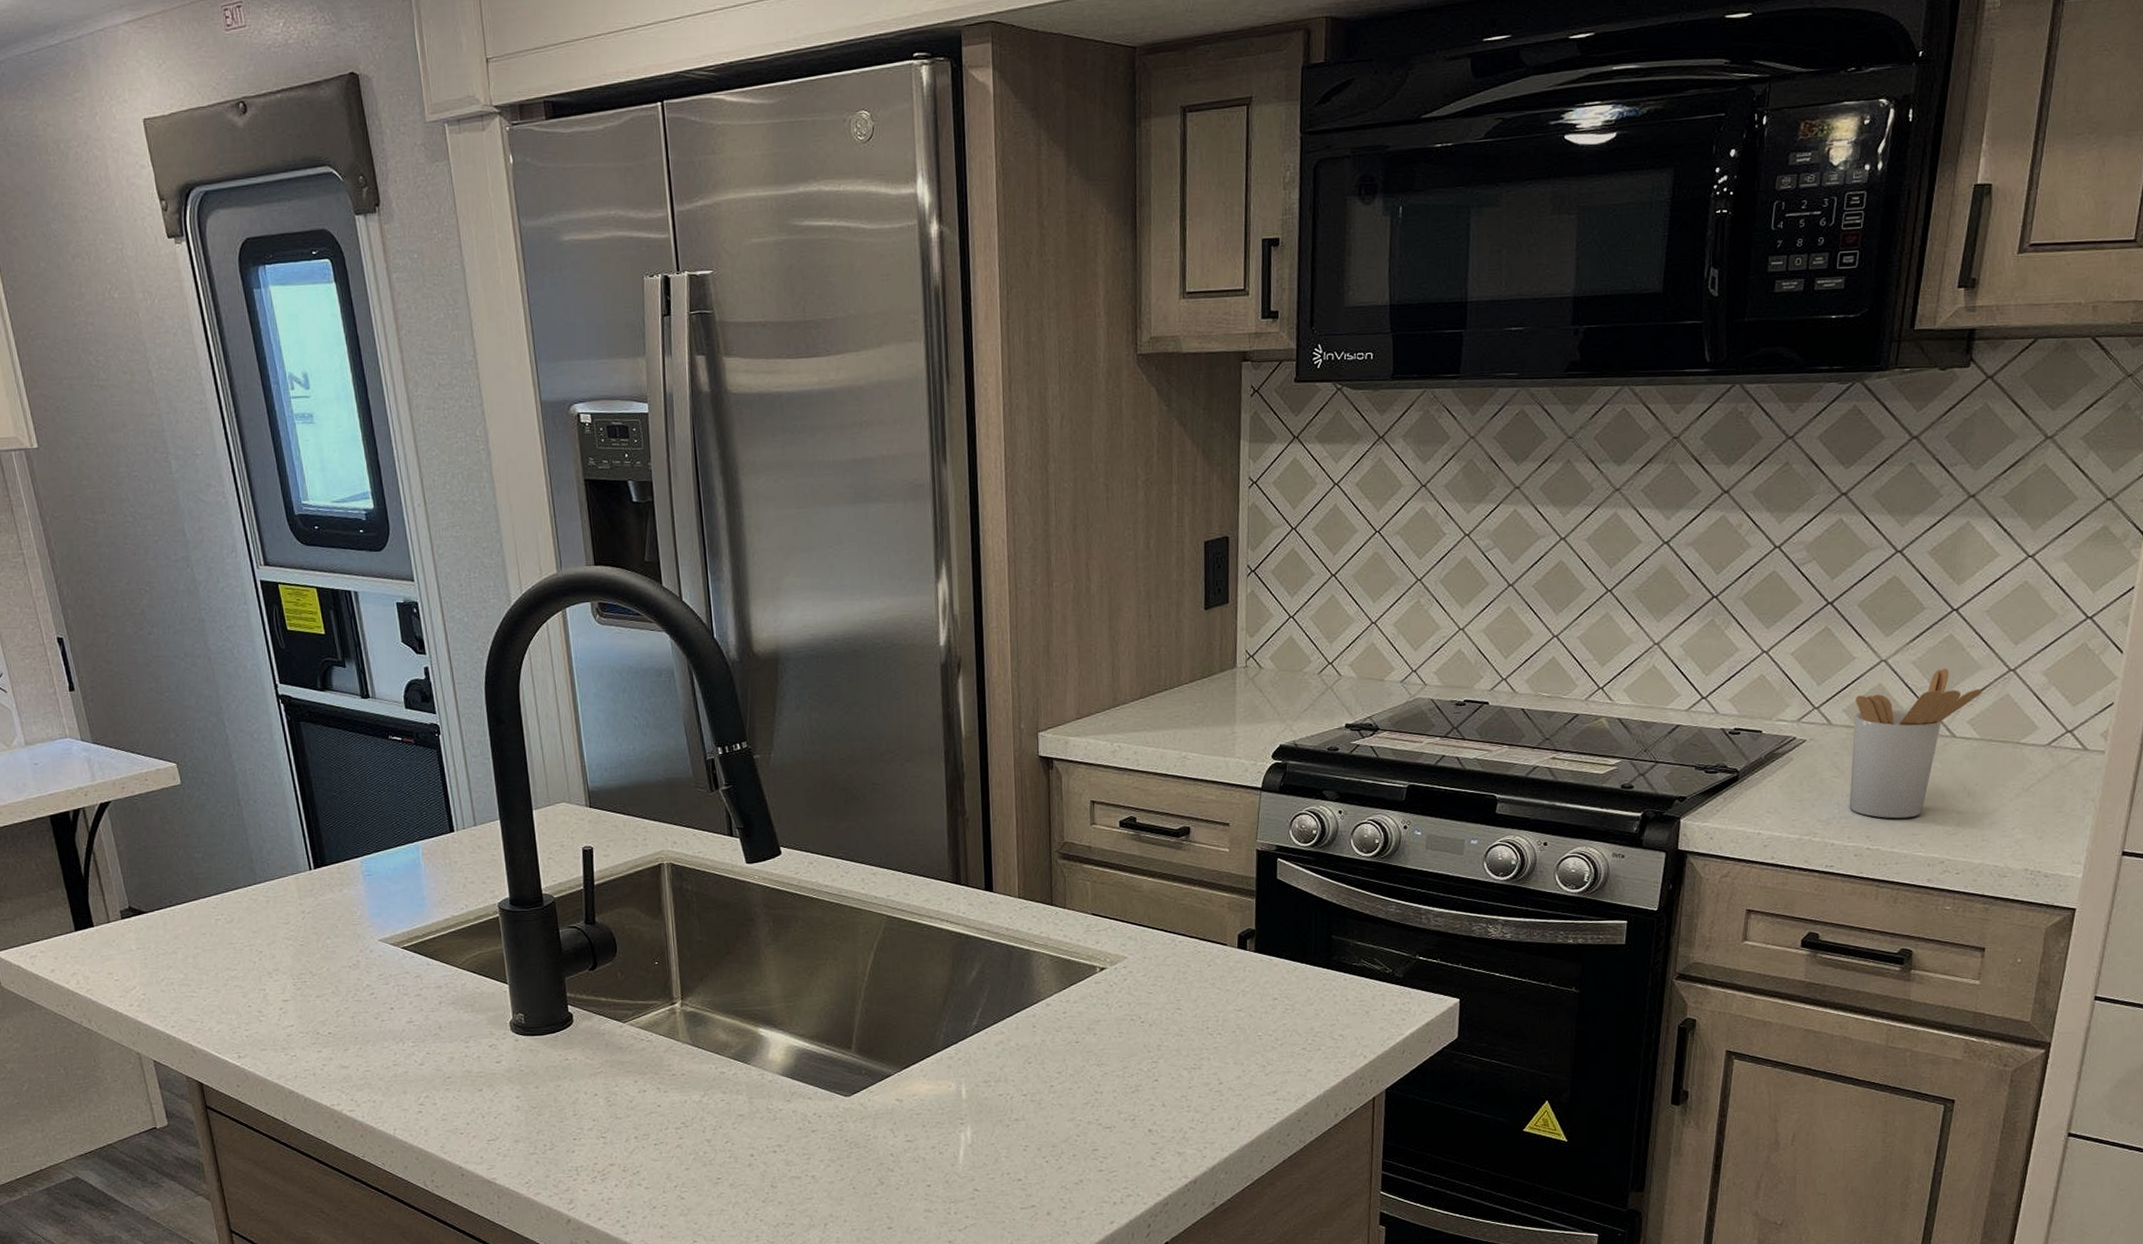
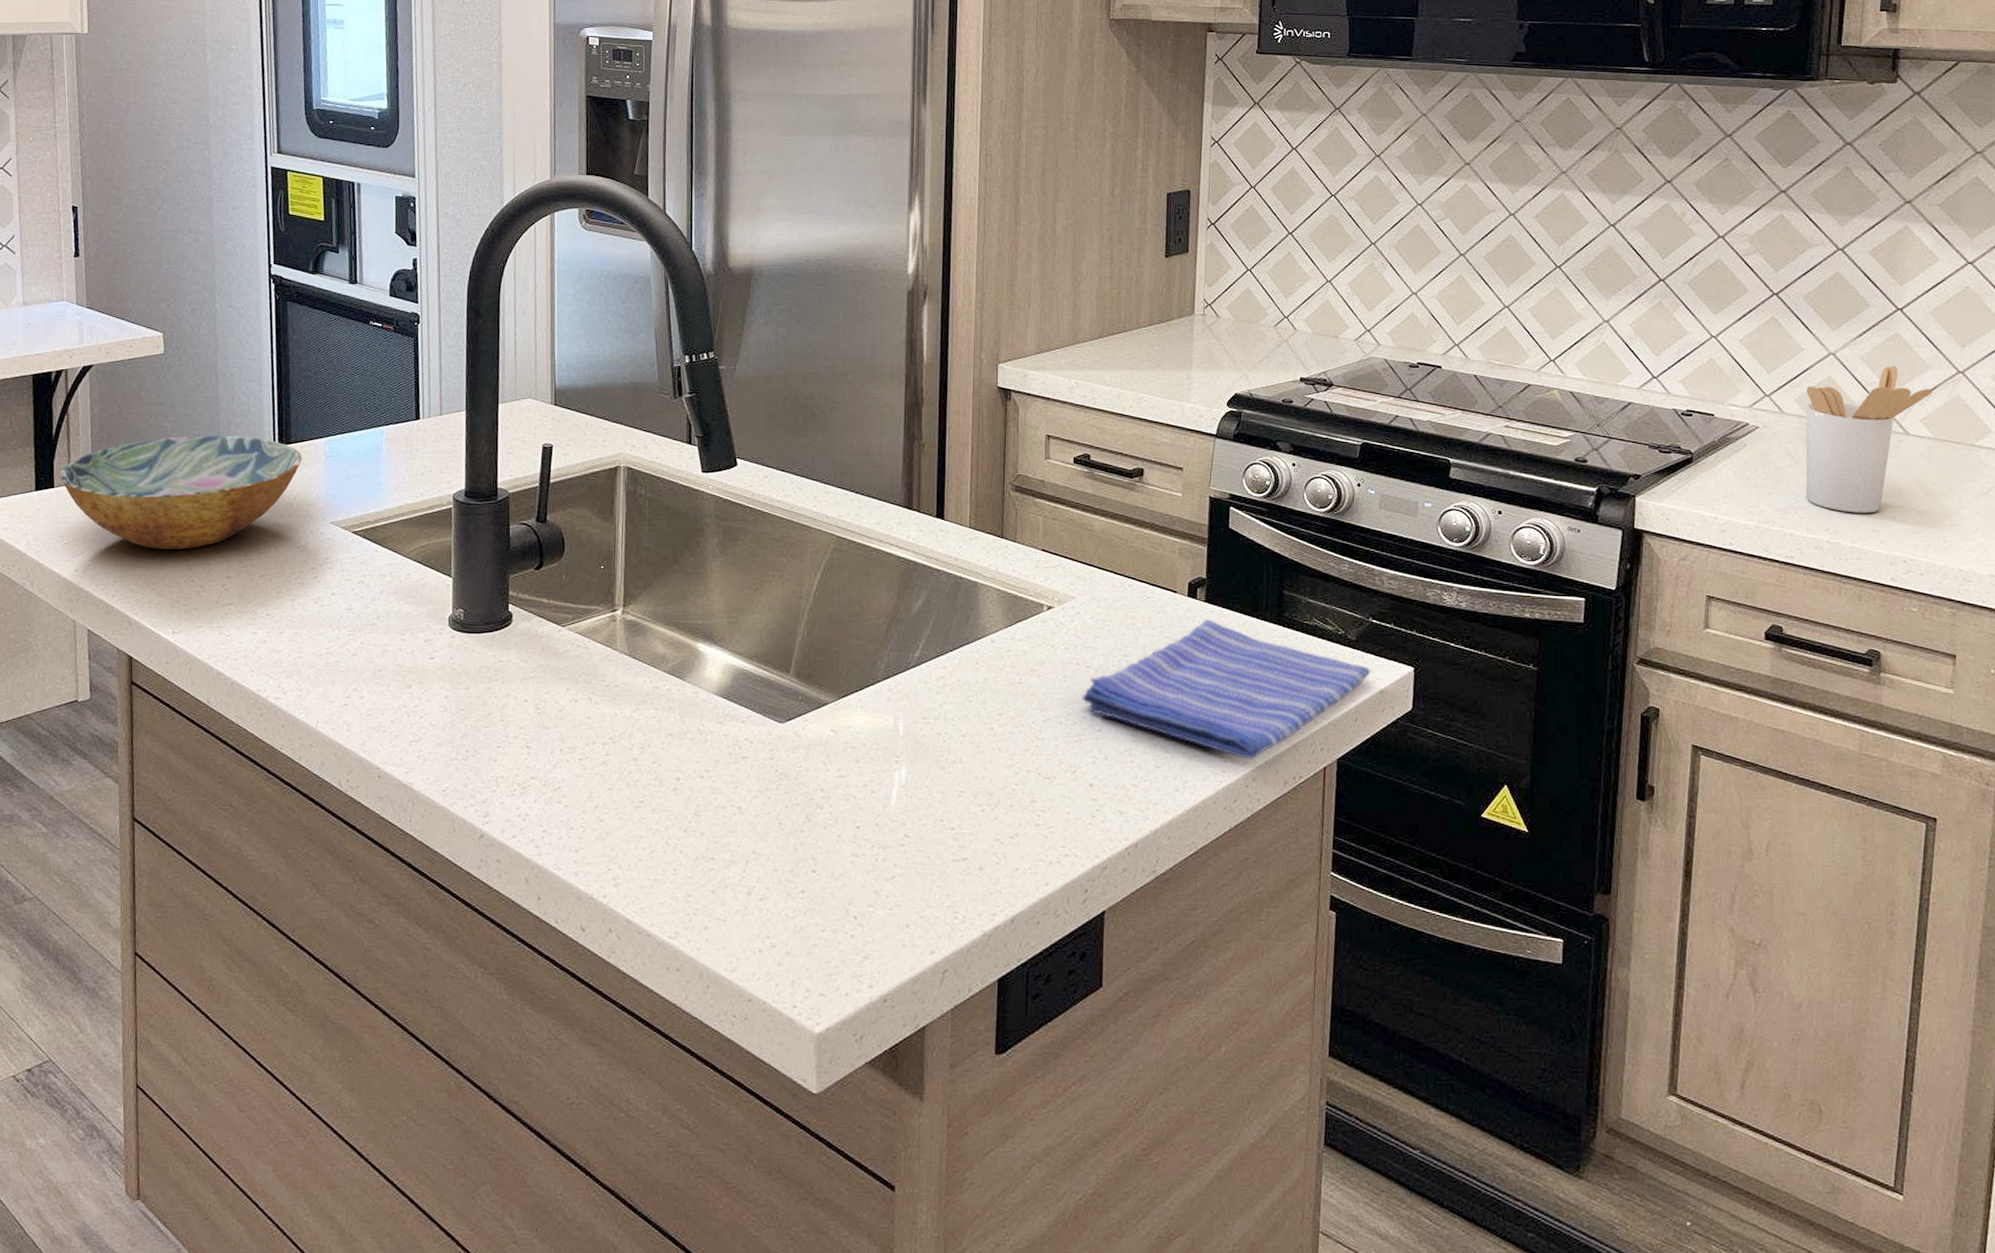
bowl: none [96,862,341,979] -> present [59,436,302,550]
dish towel: none [1137,968,1418,1096] -> present [1082,619,1371,759]

